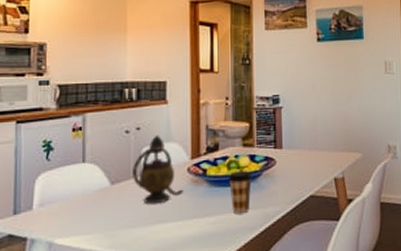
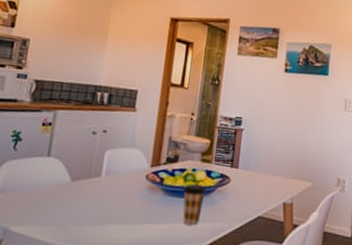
teapot: present [133,134,184,204] -> none [93,139,139,205]

